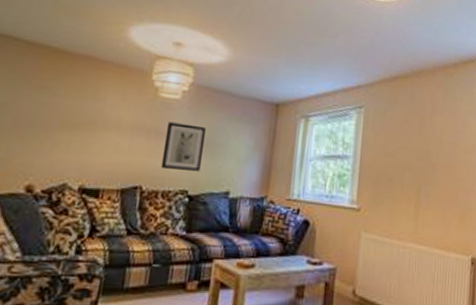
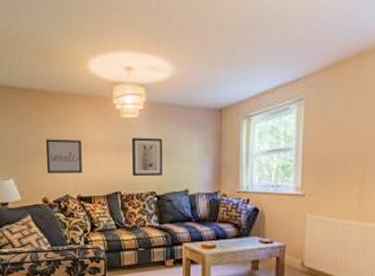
wall art: none [41,108,101,158] -> present [45,139,82,173]

